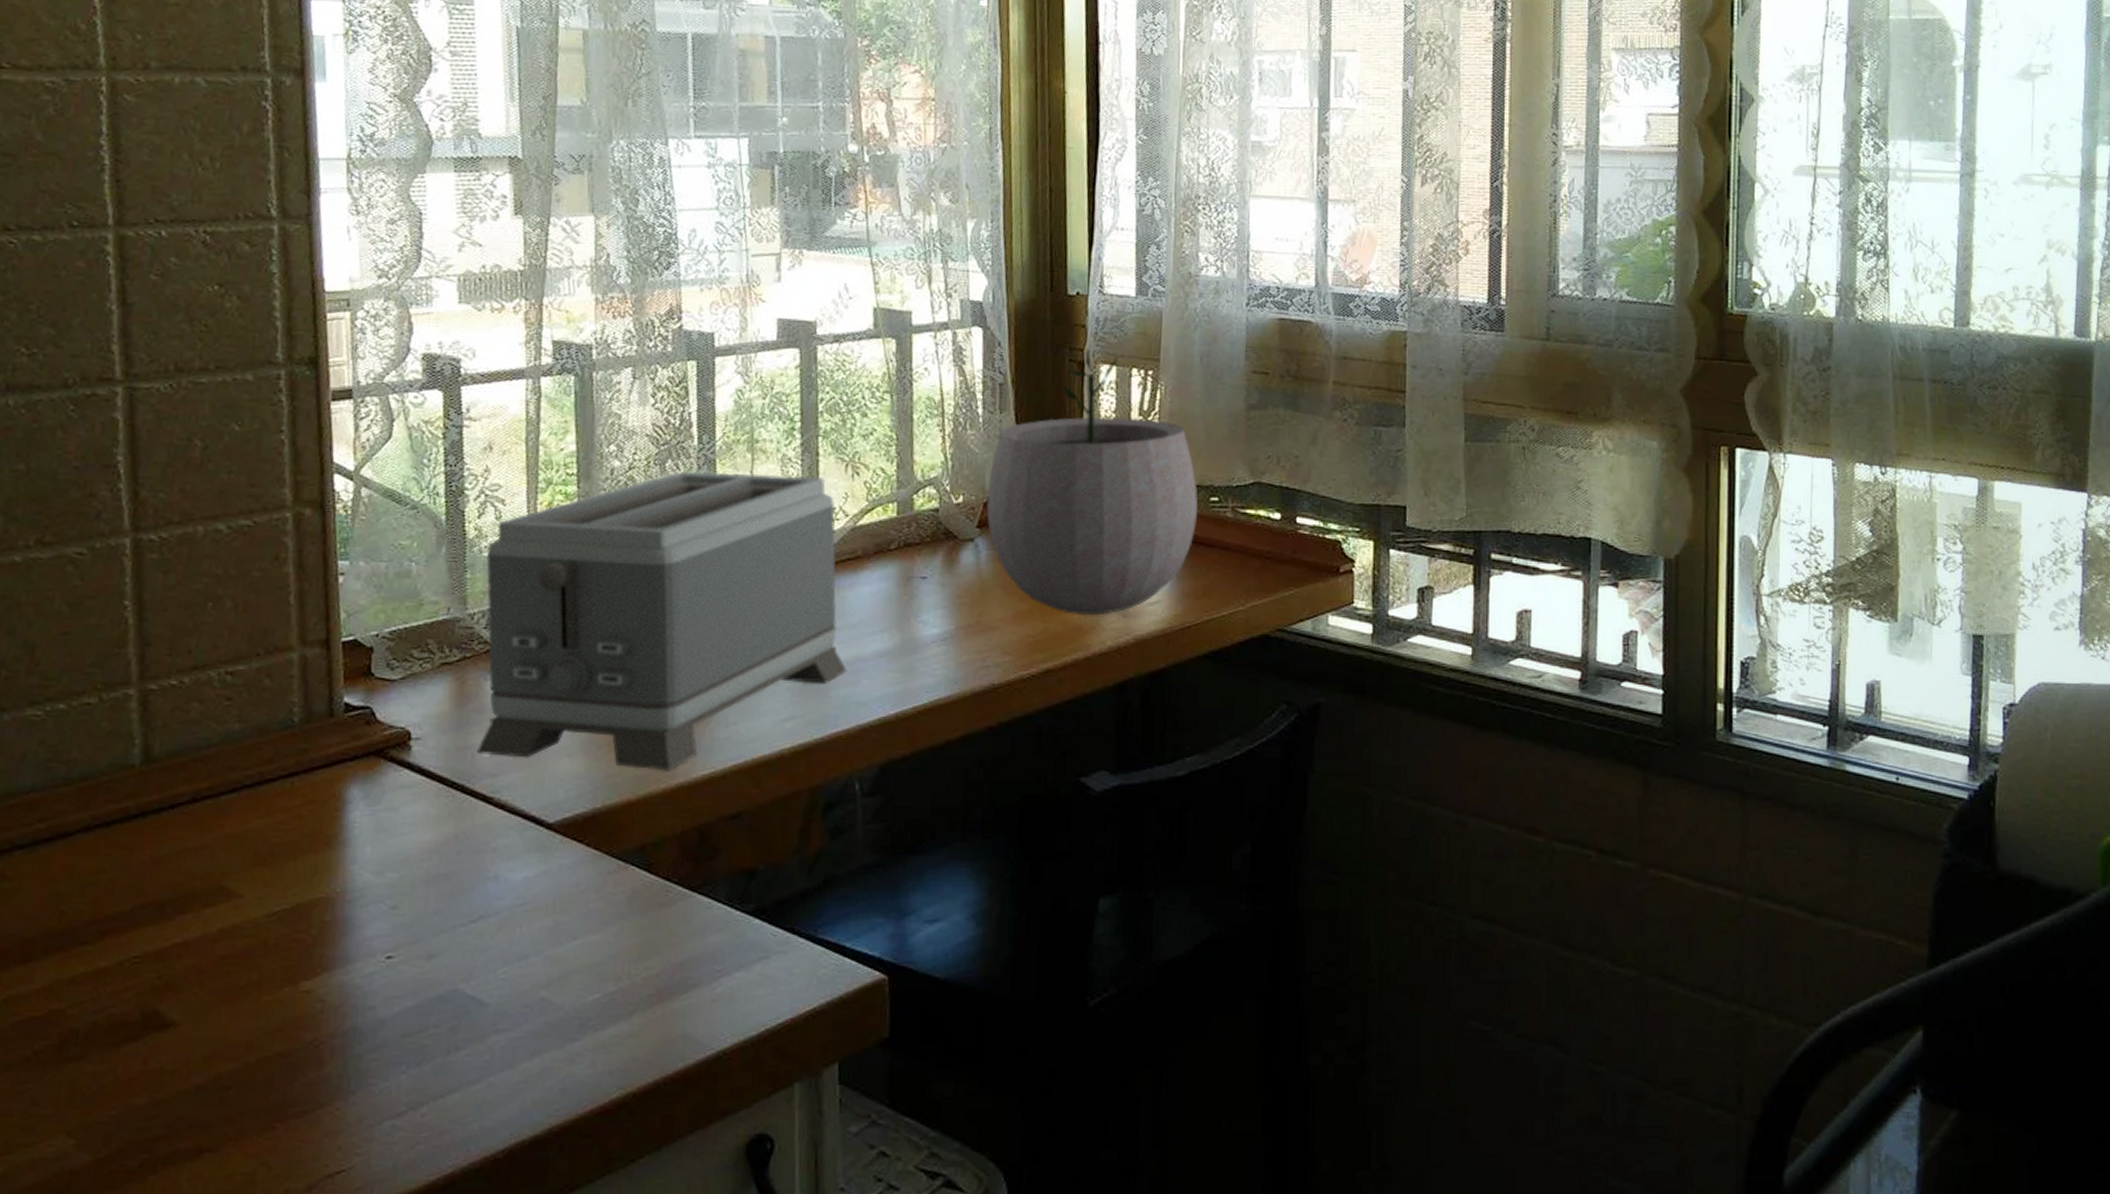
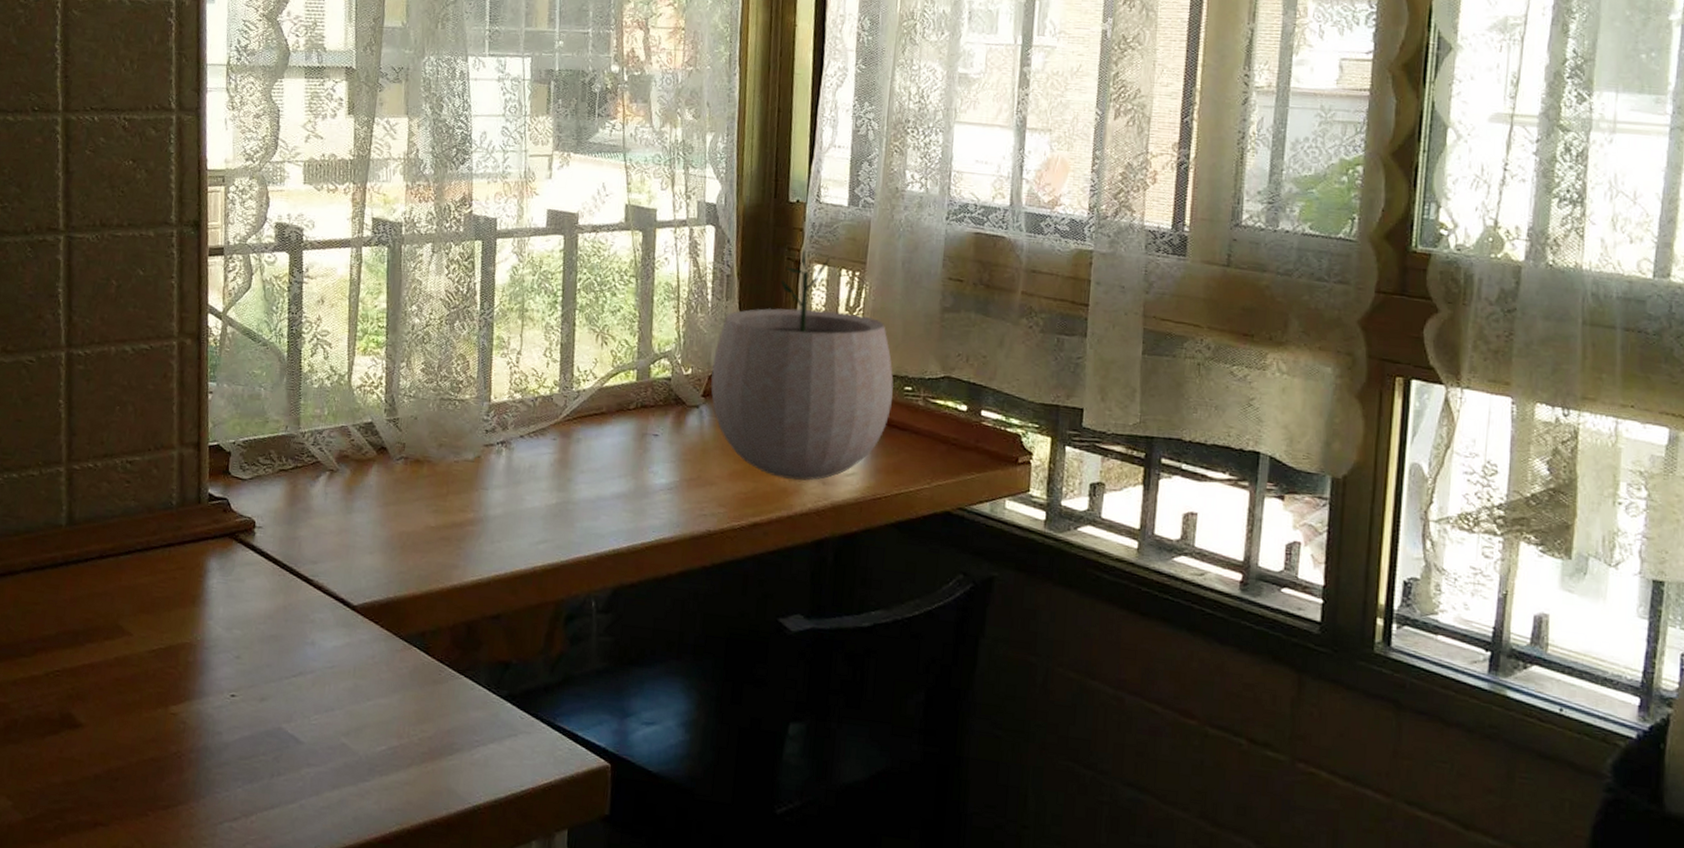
toaster: present [477,471,847,771] -> none [303,331,590,574]

